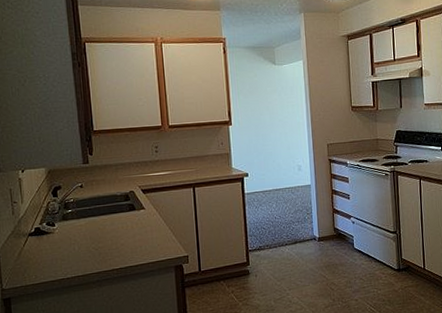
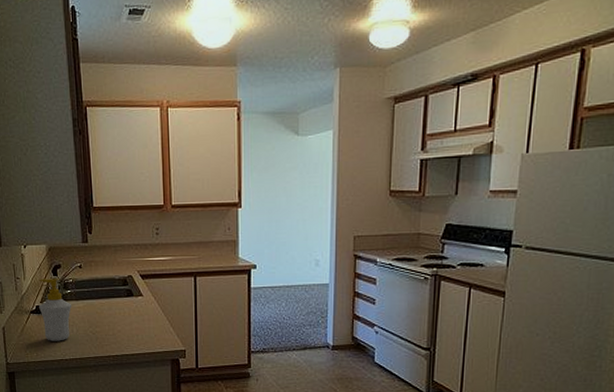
soap bottle: none [37,199,74,262] -> present [38,278,72,341]

